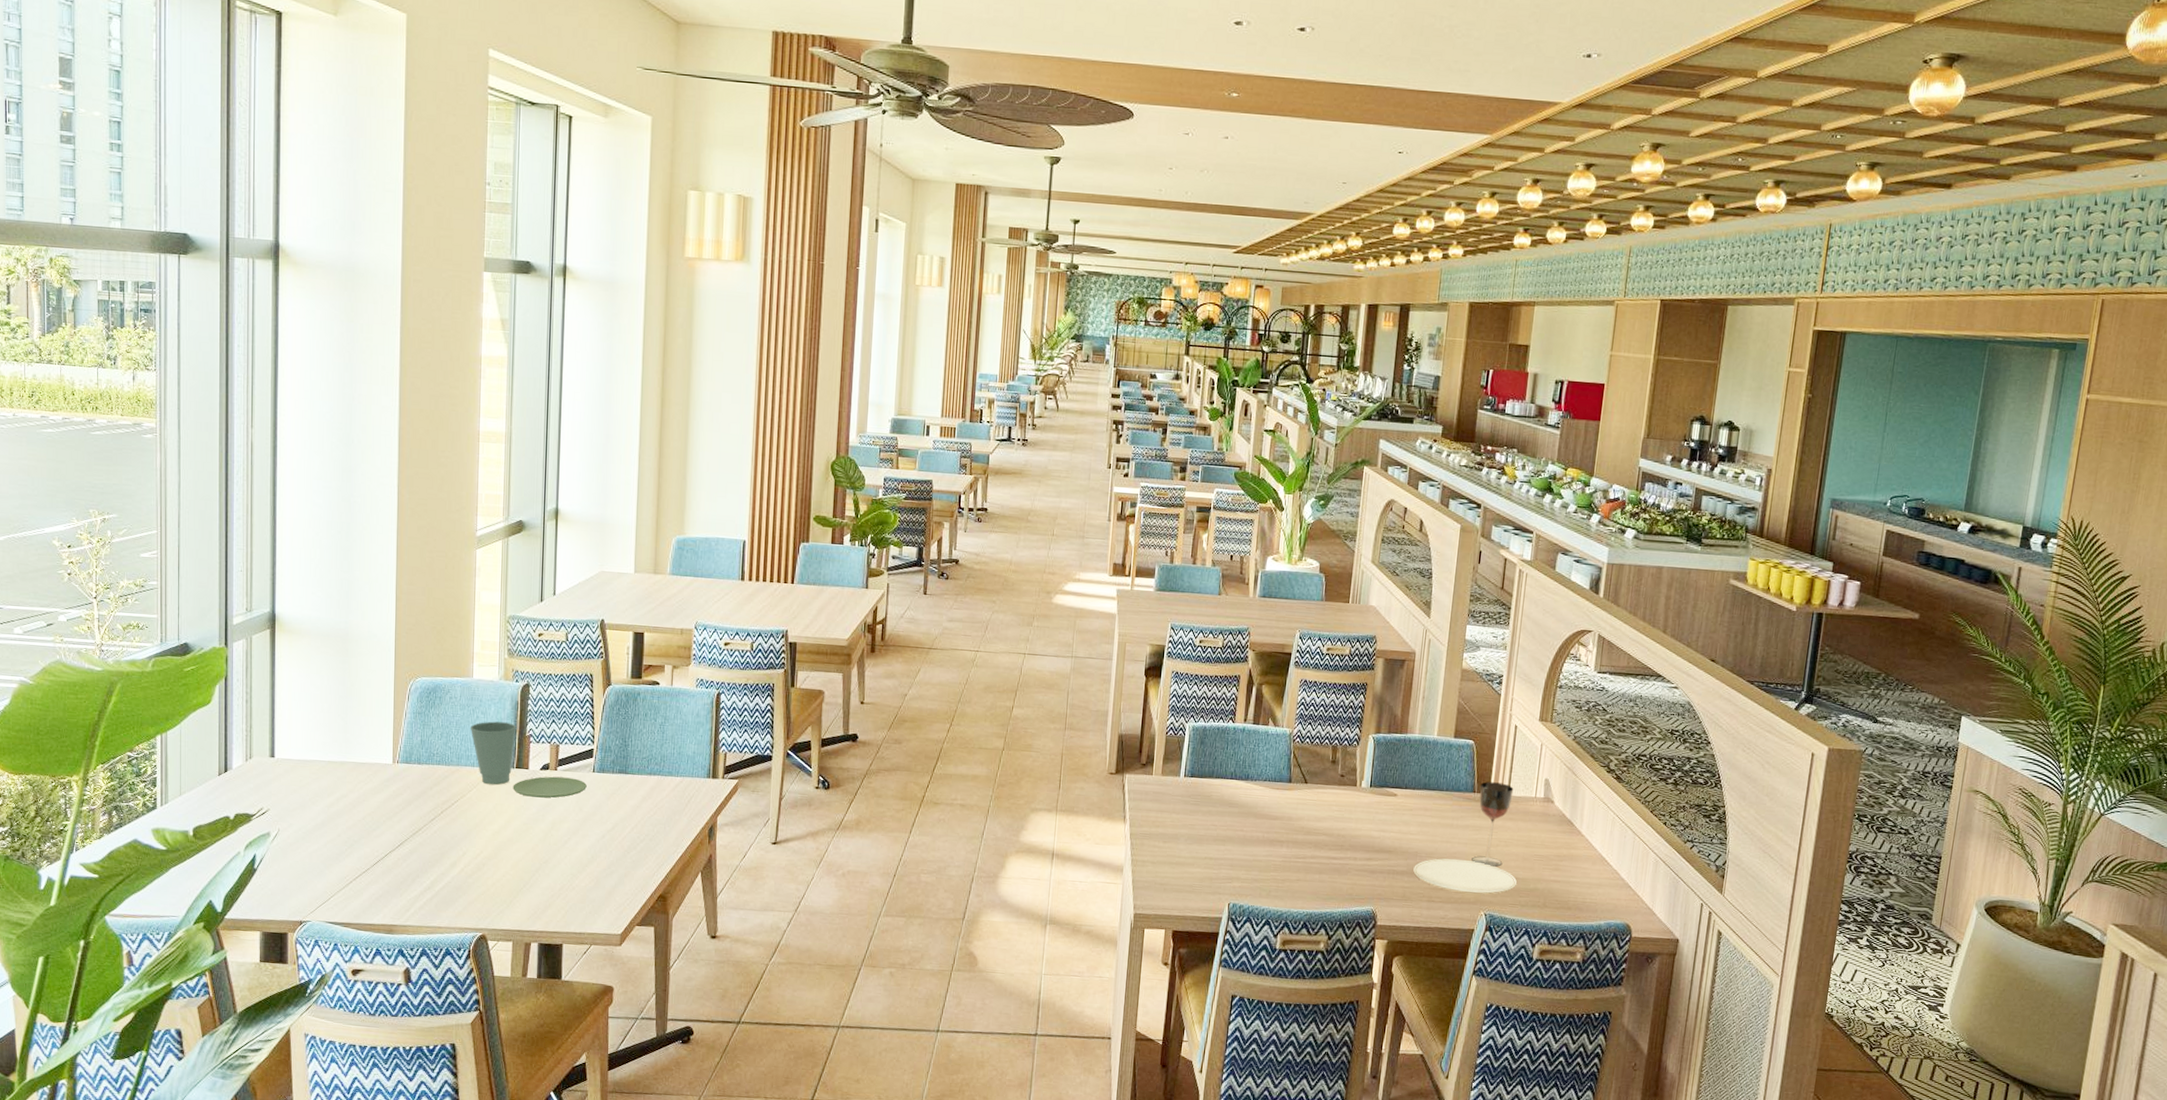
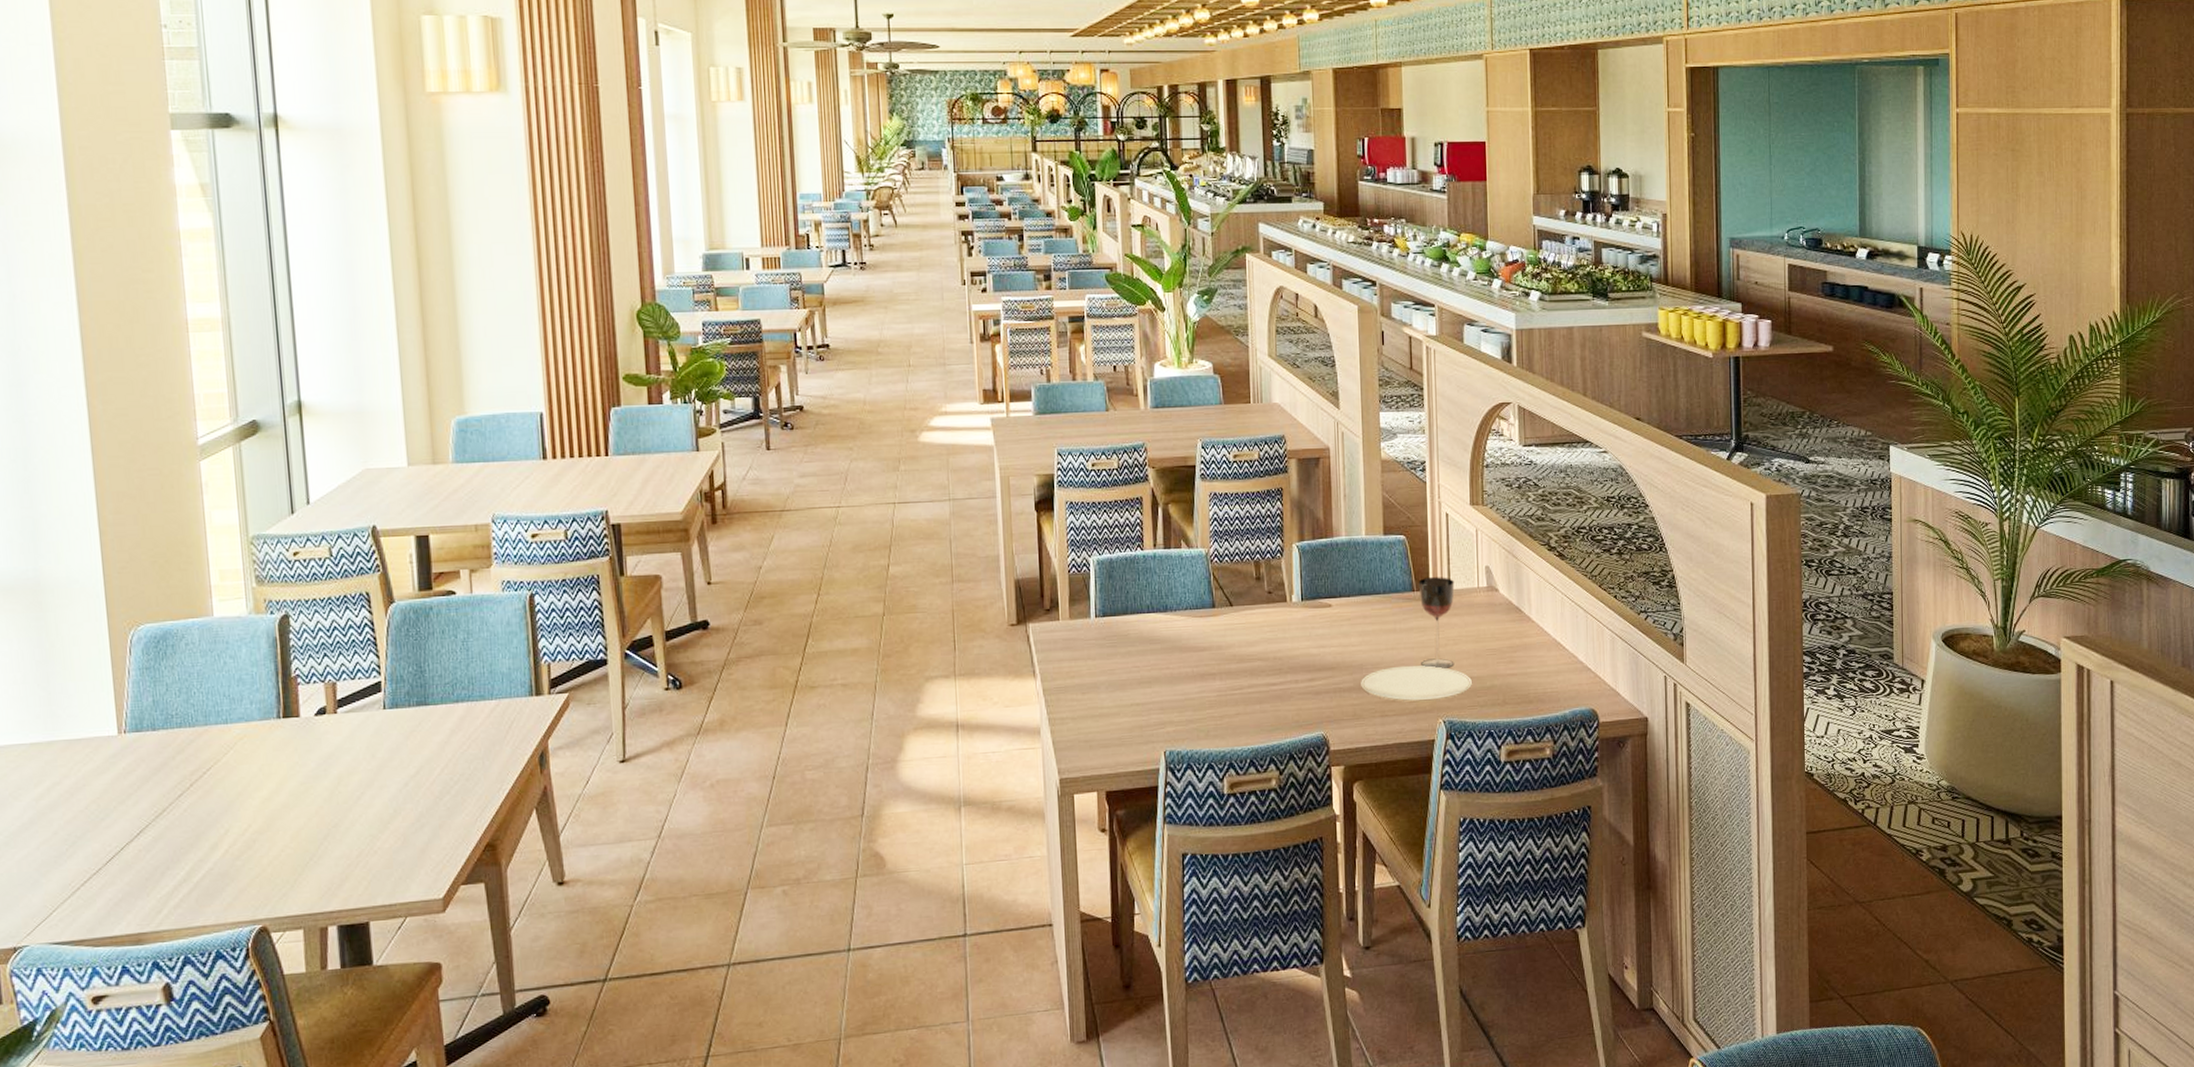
cup: present [469,721,517,786] -> none [216,664,278,744]
plate: present [512,776,587,798] -> none [281,719,378,750]

